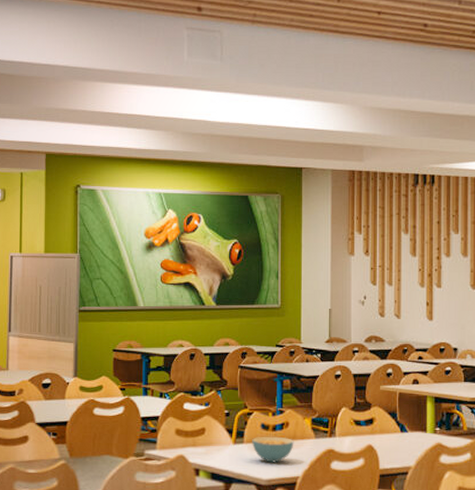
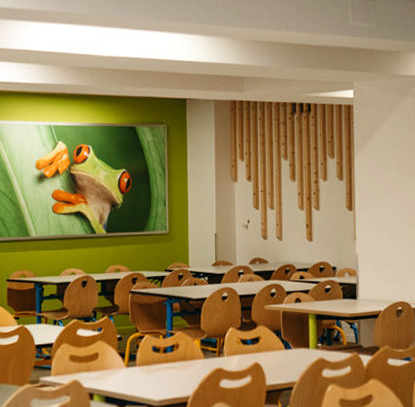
cereal bowl: present [252,436,294,463] -> none [144,358,185,384]

